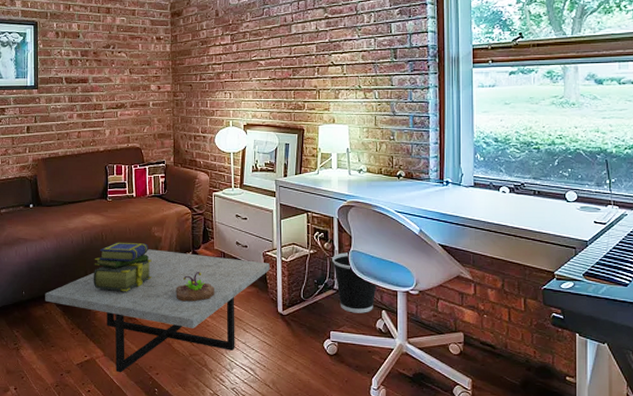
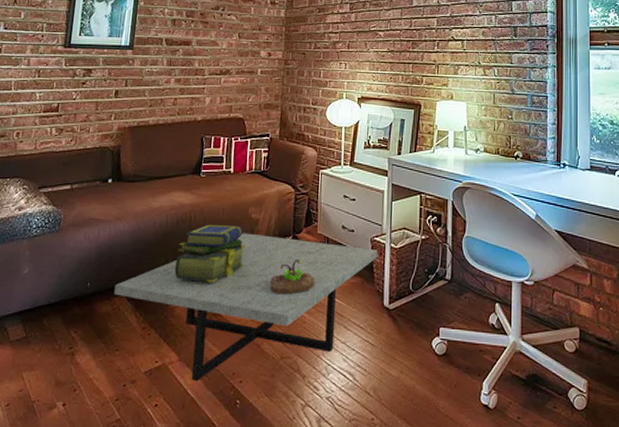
wastebasket: present [332,252,377,313] -> none [445,238,491,307]

